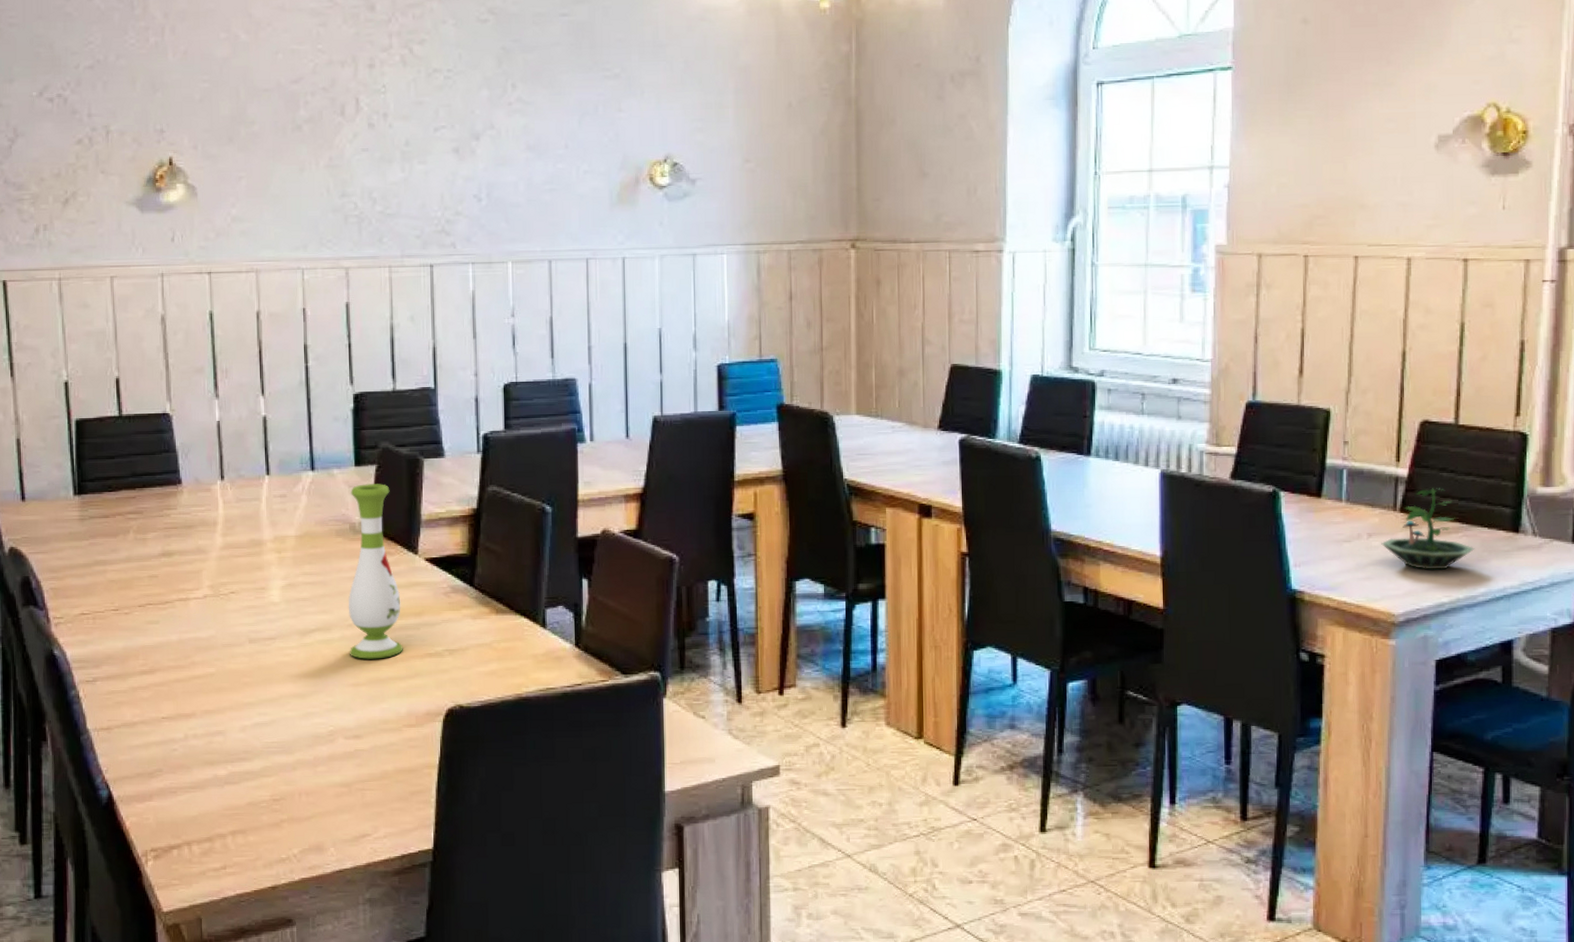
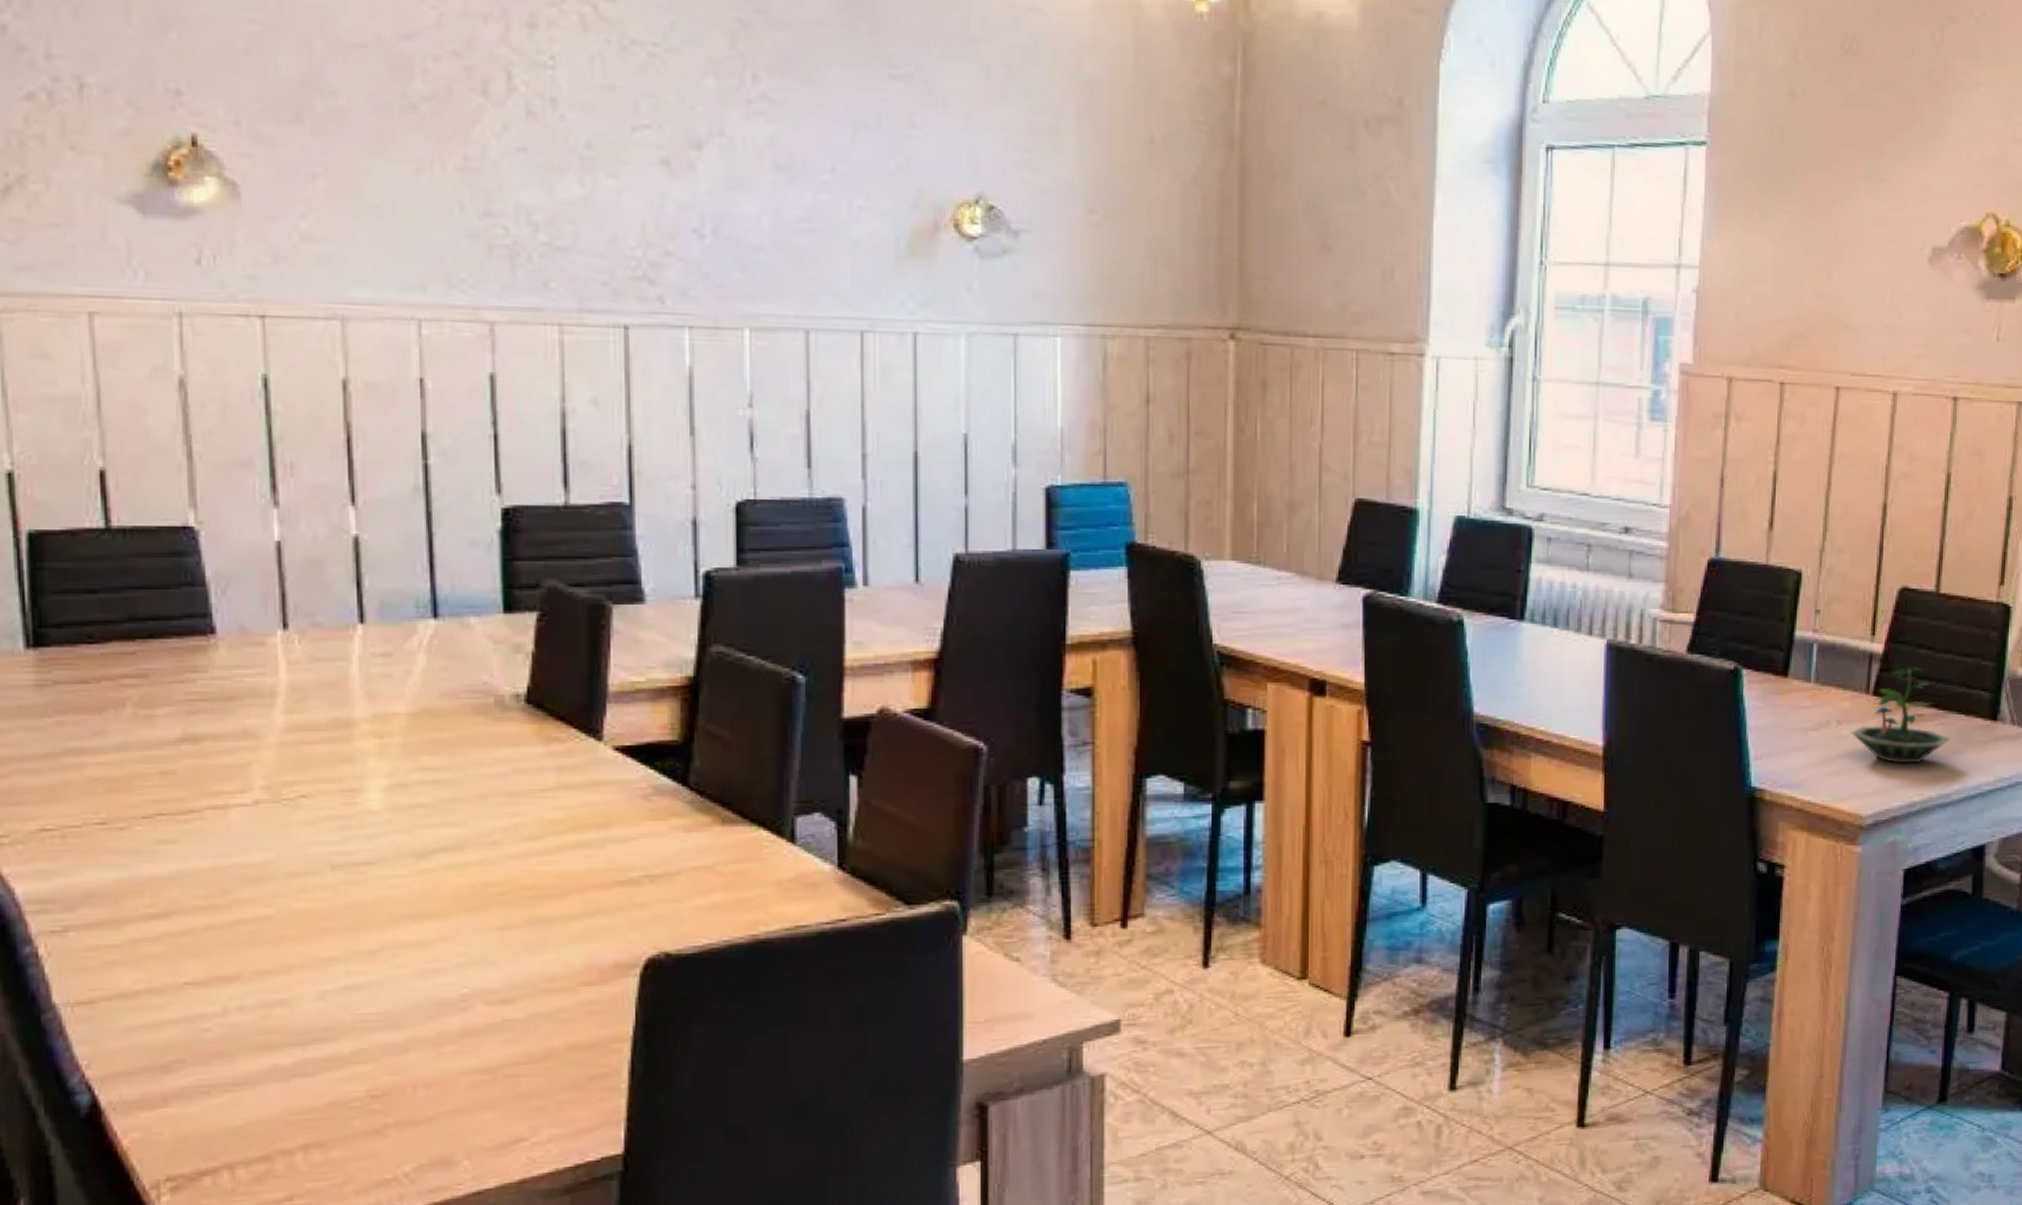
vase: present [348,483,403,659] -> none [491,637,579,891]

